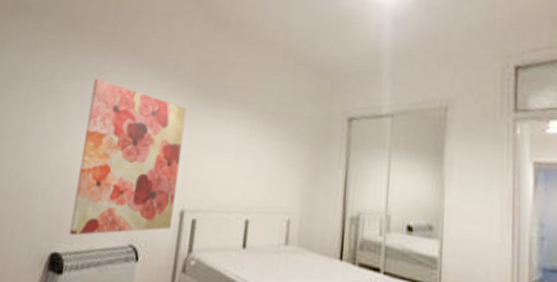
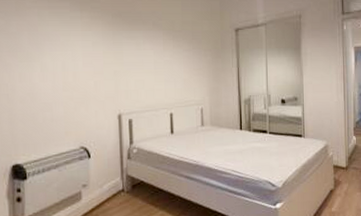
wall art: present [69,79,187,236] -> none [17,15,112,148]

